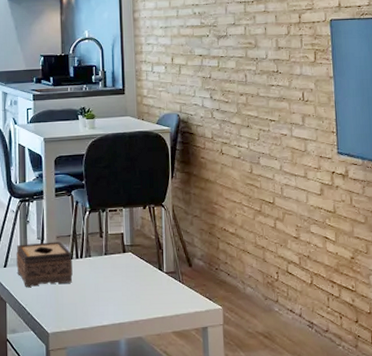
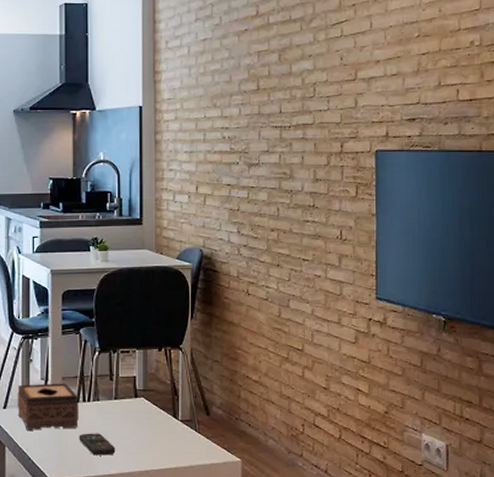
remote control: none [73,287,107,308] -> present [79,433,116,456]

